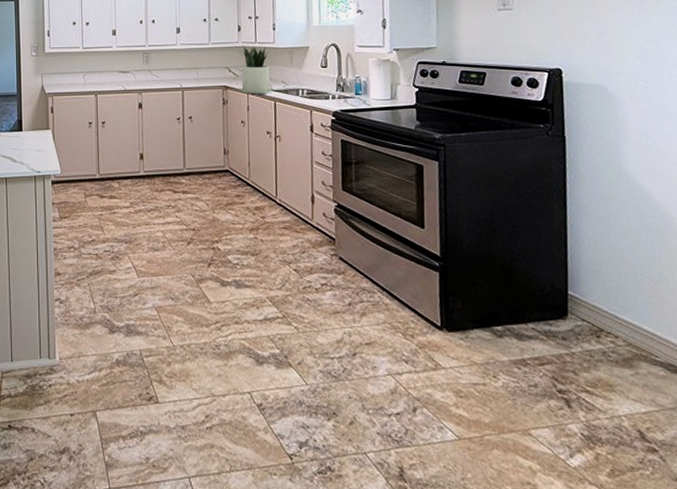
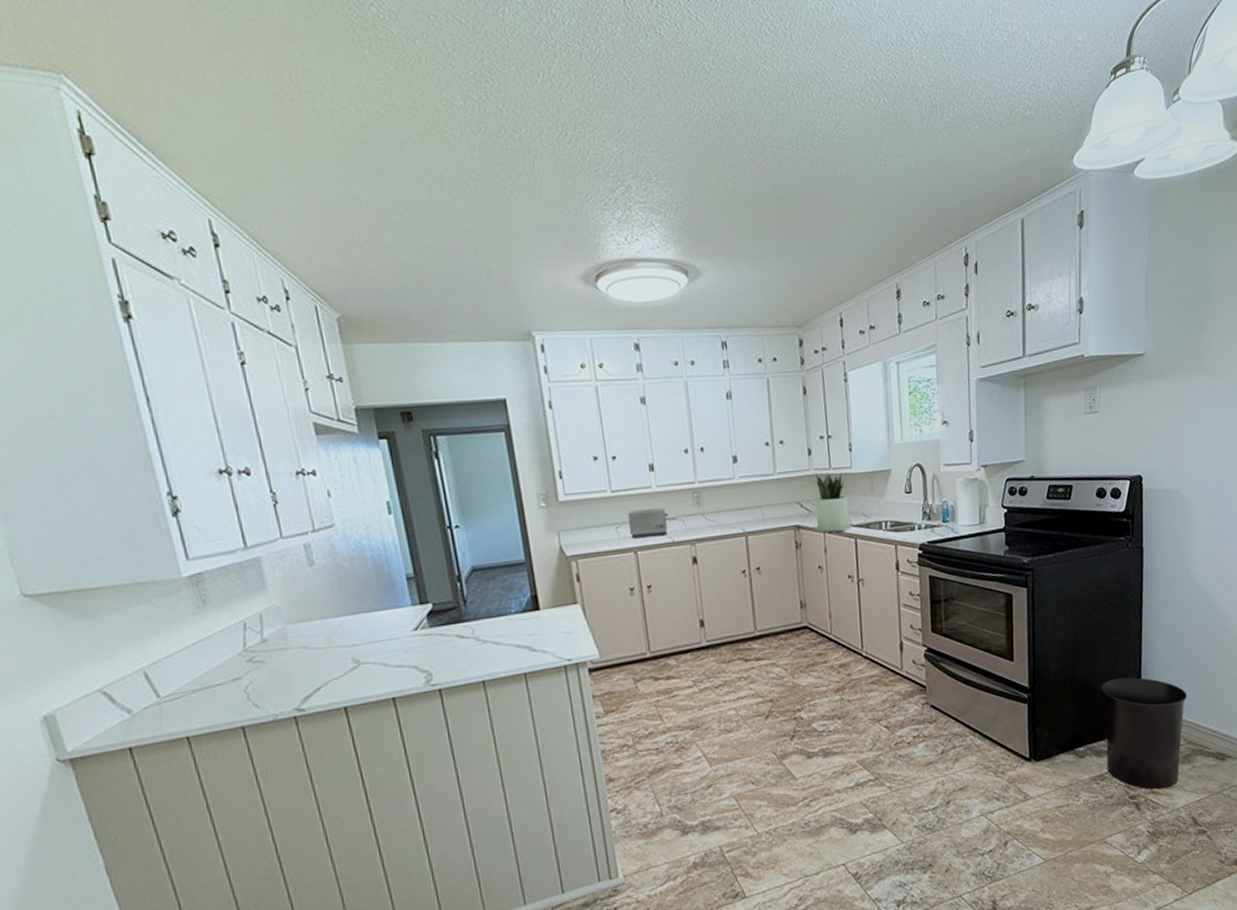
toaster: none [93,62,123,85] -> present [628,507,669,539]
waste bin: none [521,263,625,390] -> present [1101,677,1187,790]

